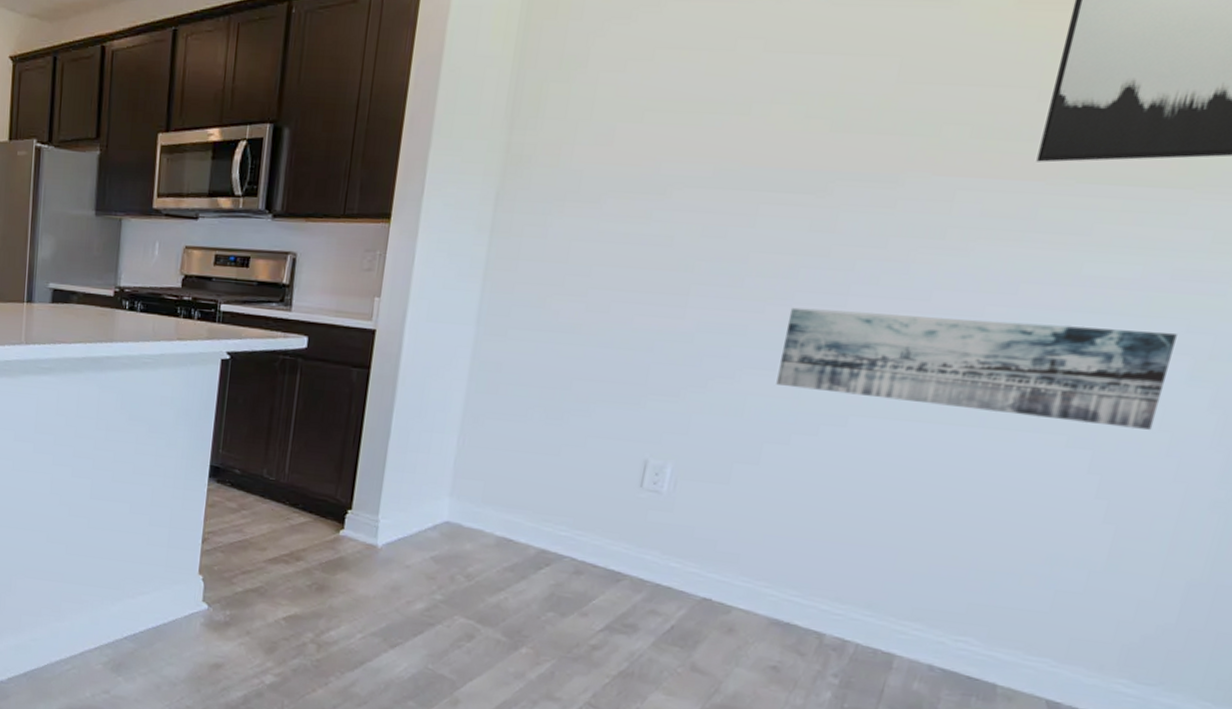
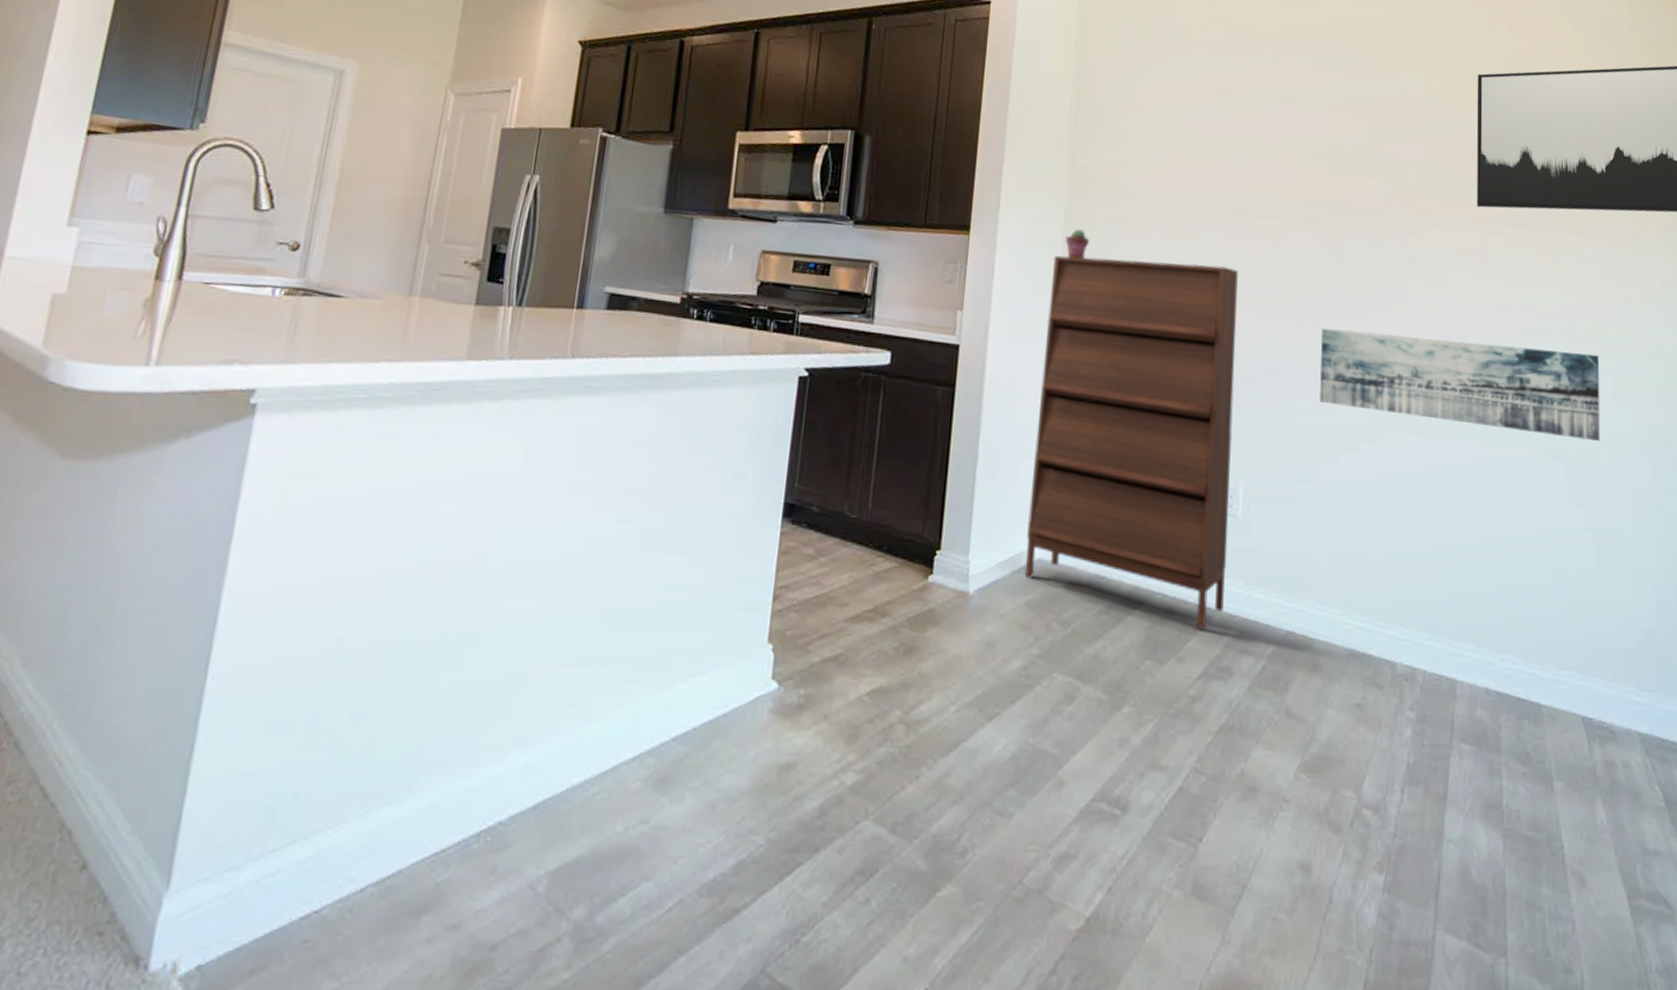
shoe cabinet: none [432,239,695,590] -> present [1025,255,1238,629]
potted succulent: none [493,212,522,243] -> present [1065,229,1090,259]

